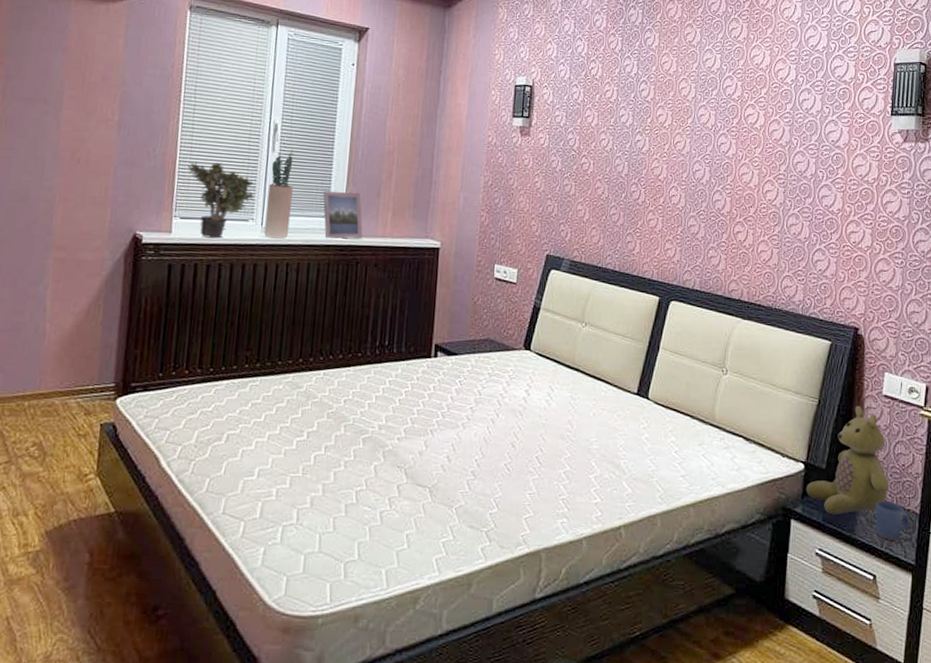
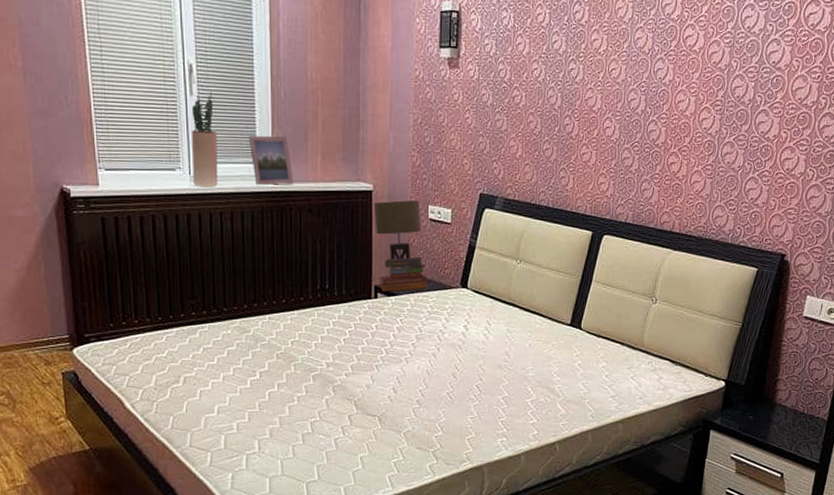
potted plant: present [187,162,255,239] -> none [103,108,177,190]
table lamp: none [440,258,486,318] -> present [373,199,421,260]
books: none [440,315,489,351] -> present [379,256,426,292]
stuffed bear: present [806,405,890,516] -> none [725,327,803,425]
mug: present [875,501,910,540] -> none [786,411,818,444]

